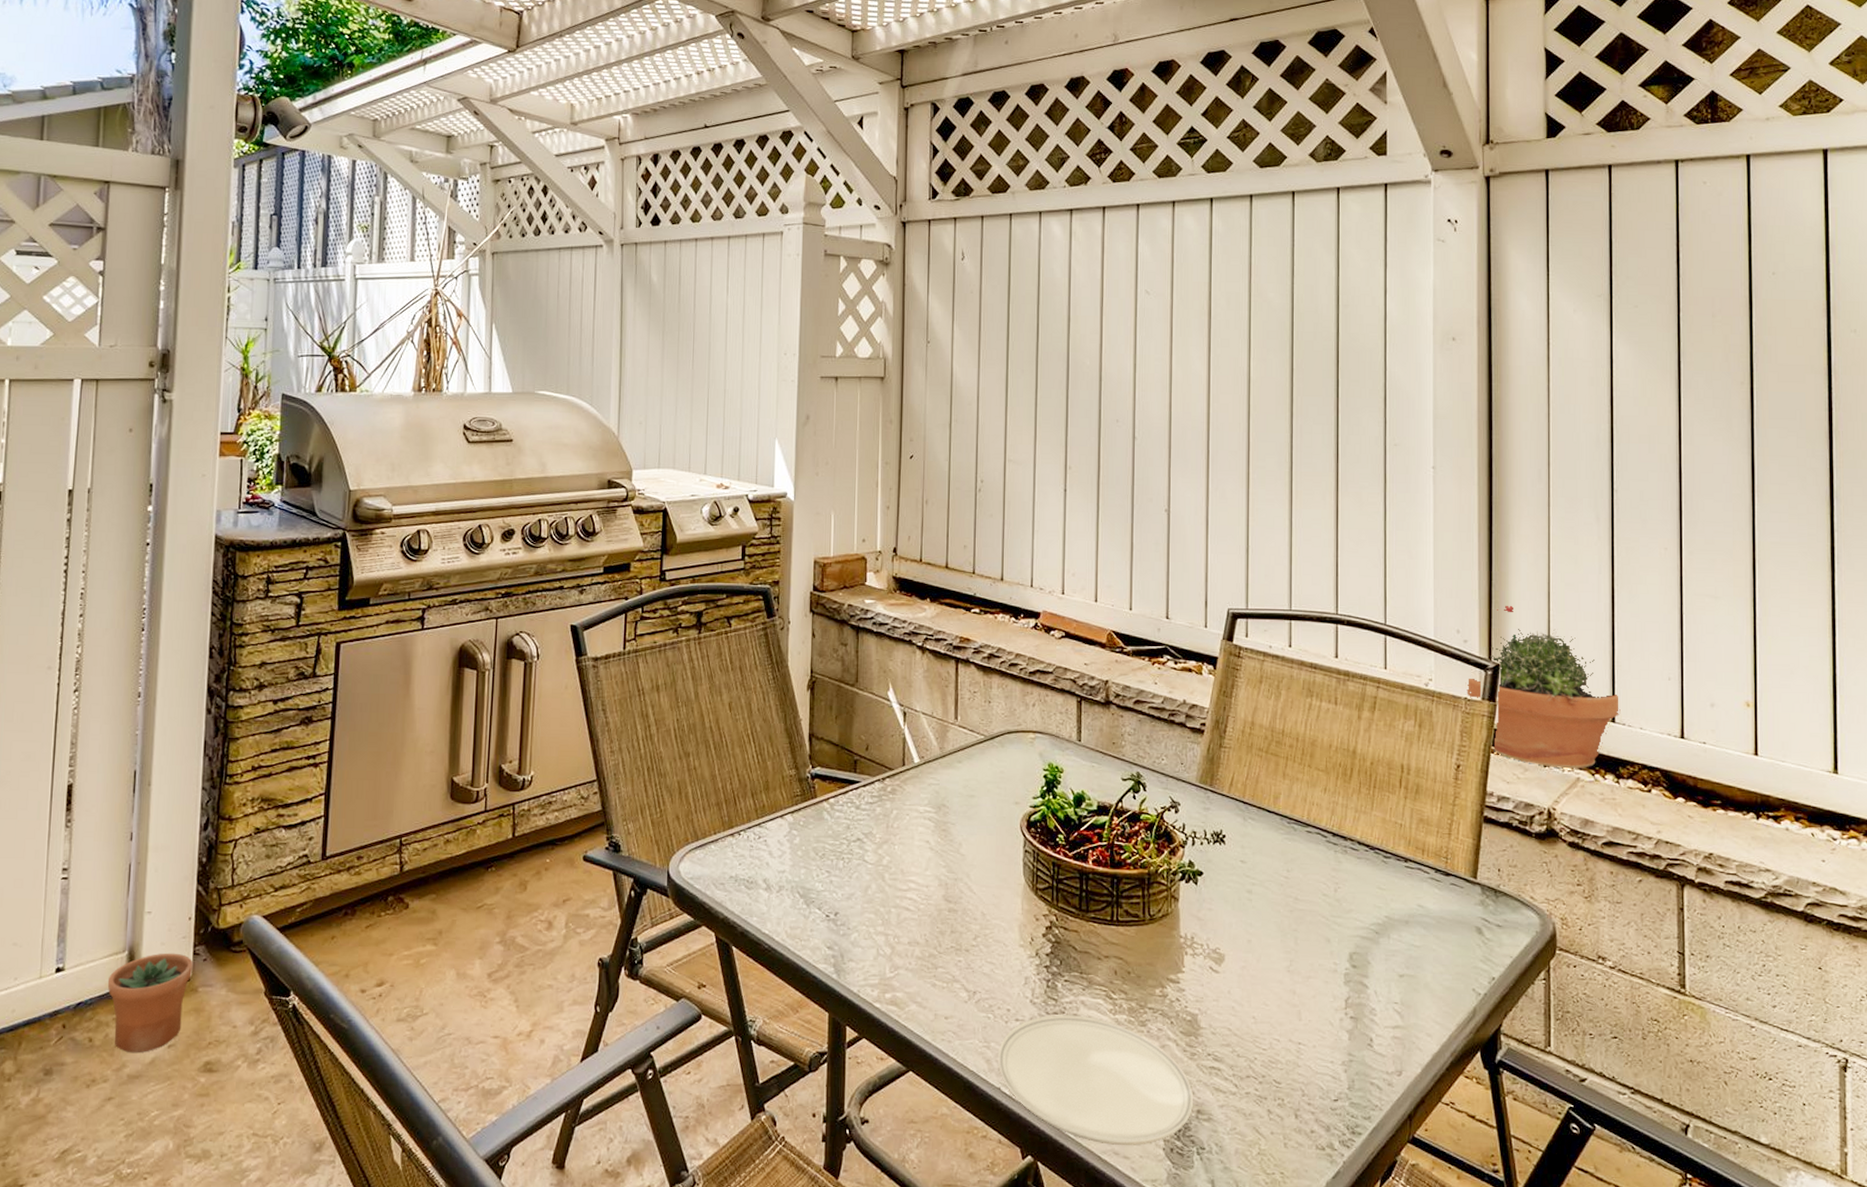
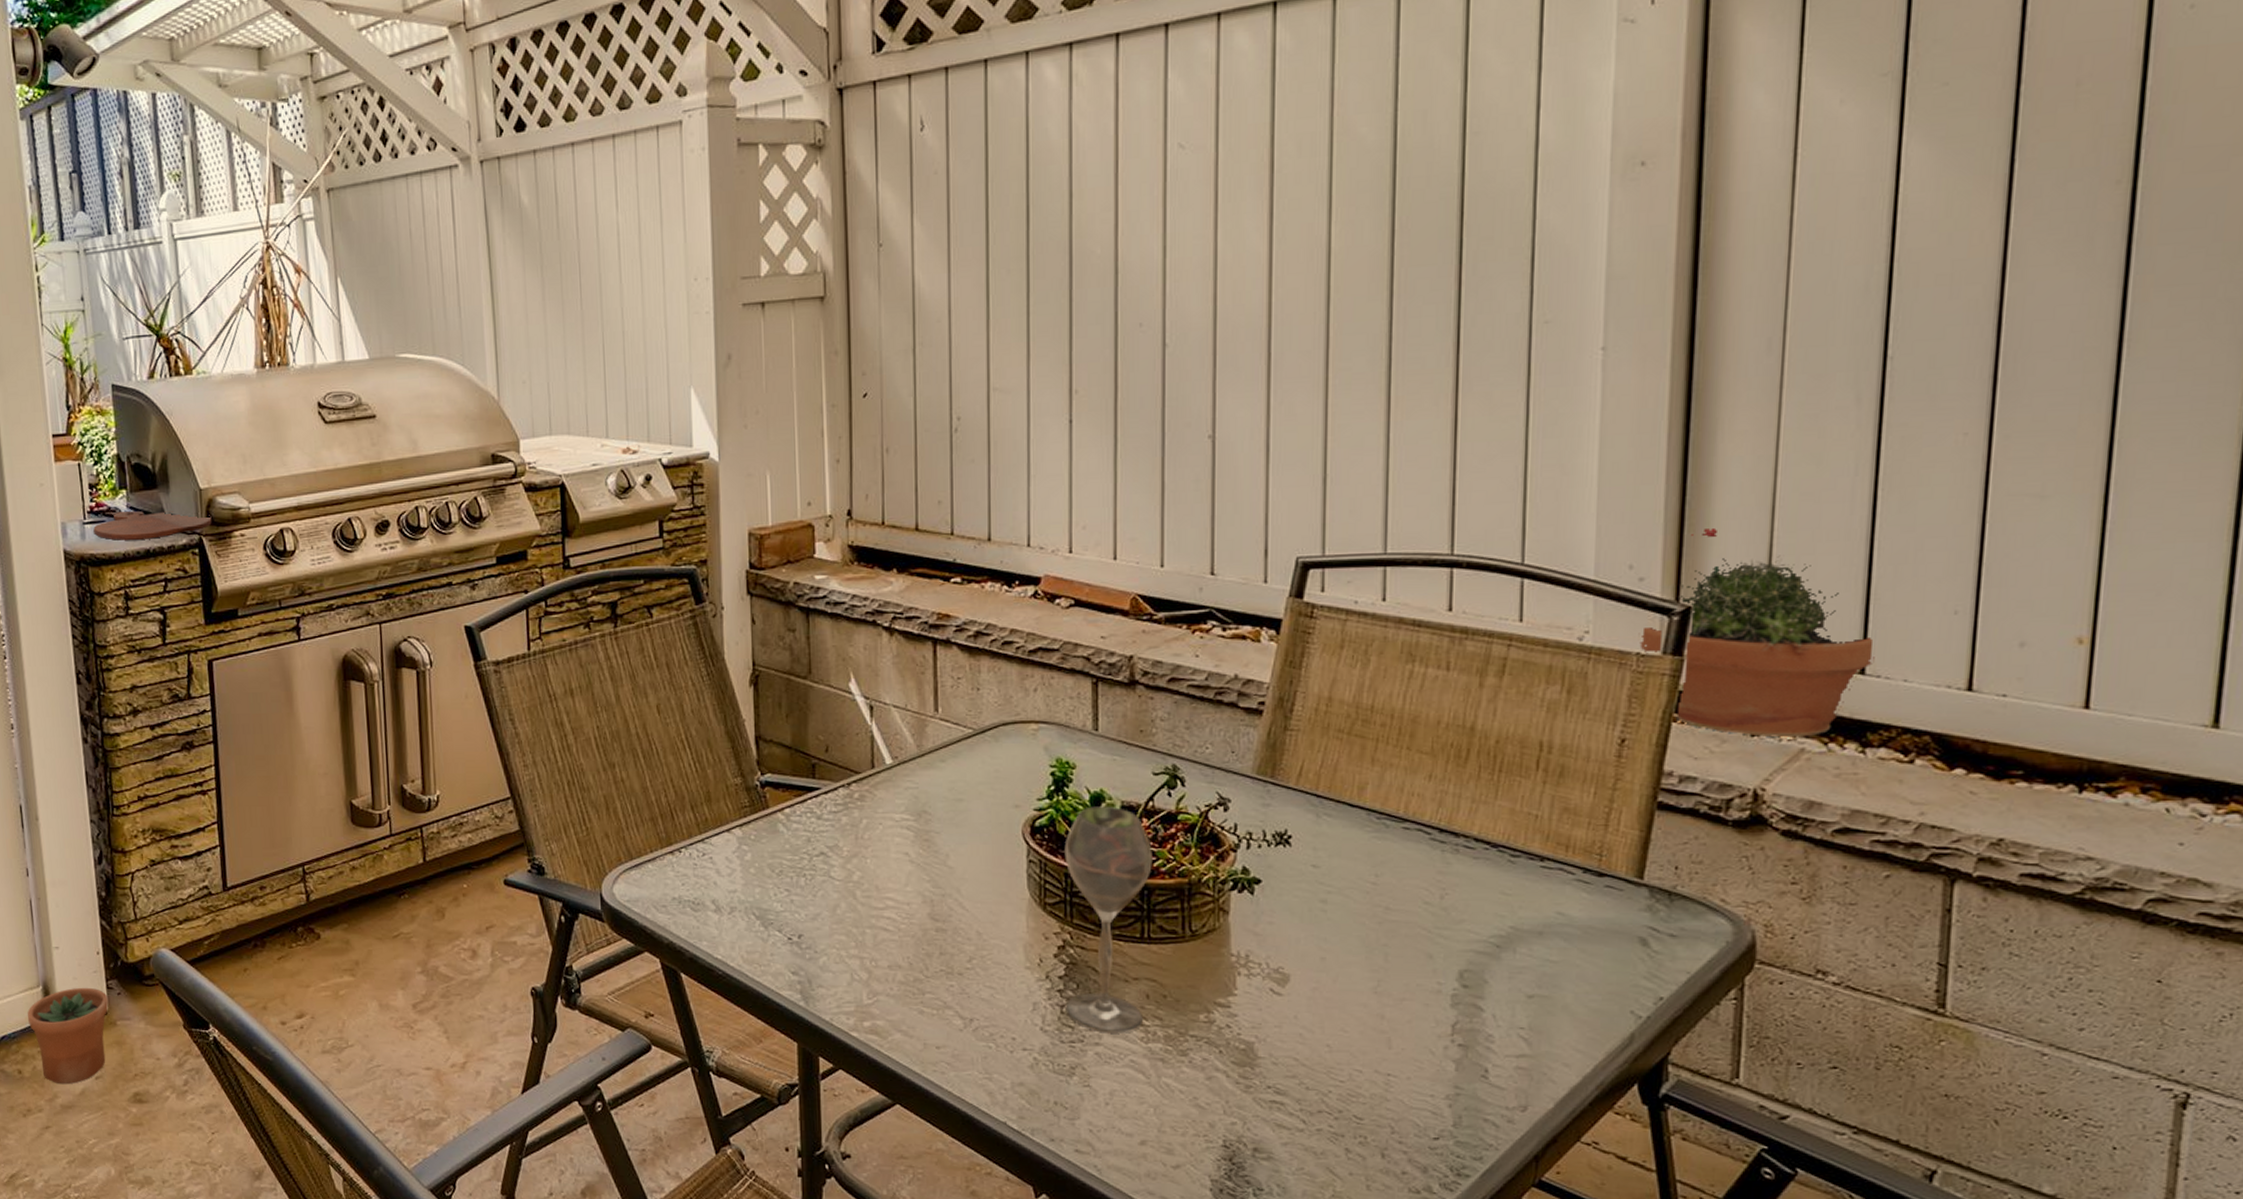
cutting board: none [246,504,357,531] -> present [93,511,212,540]
plate: present [997,1015,1194,1145] -> none [1002,1043,1249,1185]
wineglass: none [1052,805,1121,1006] -> present [1064,806,1152,1034]

